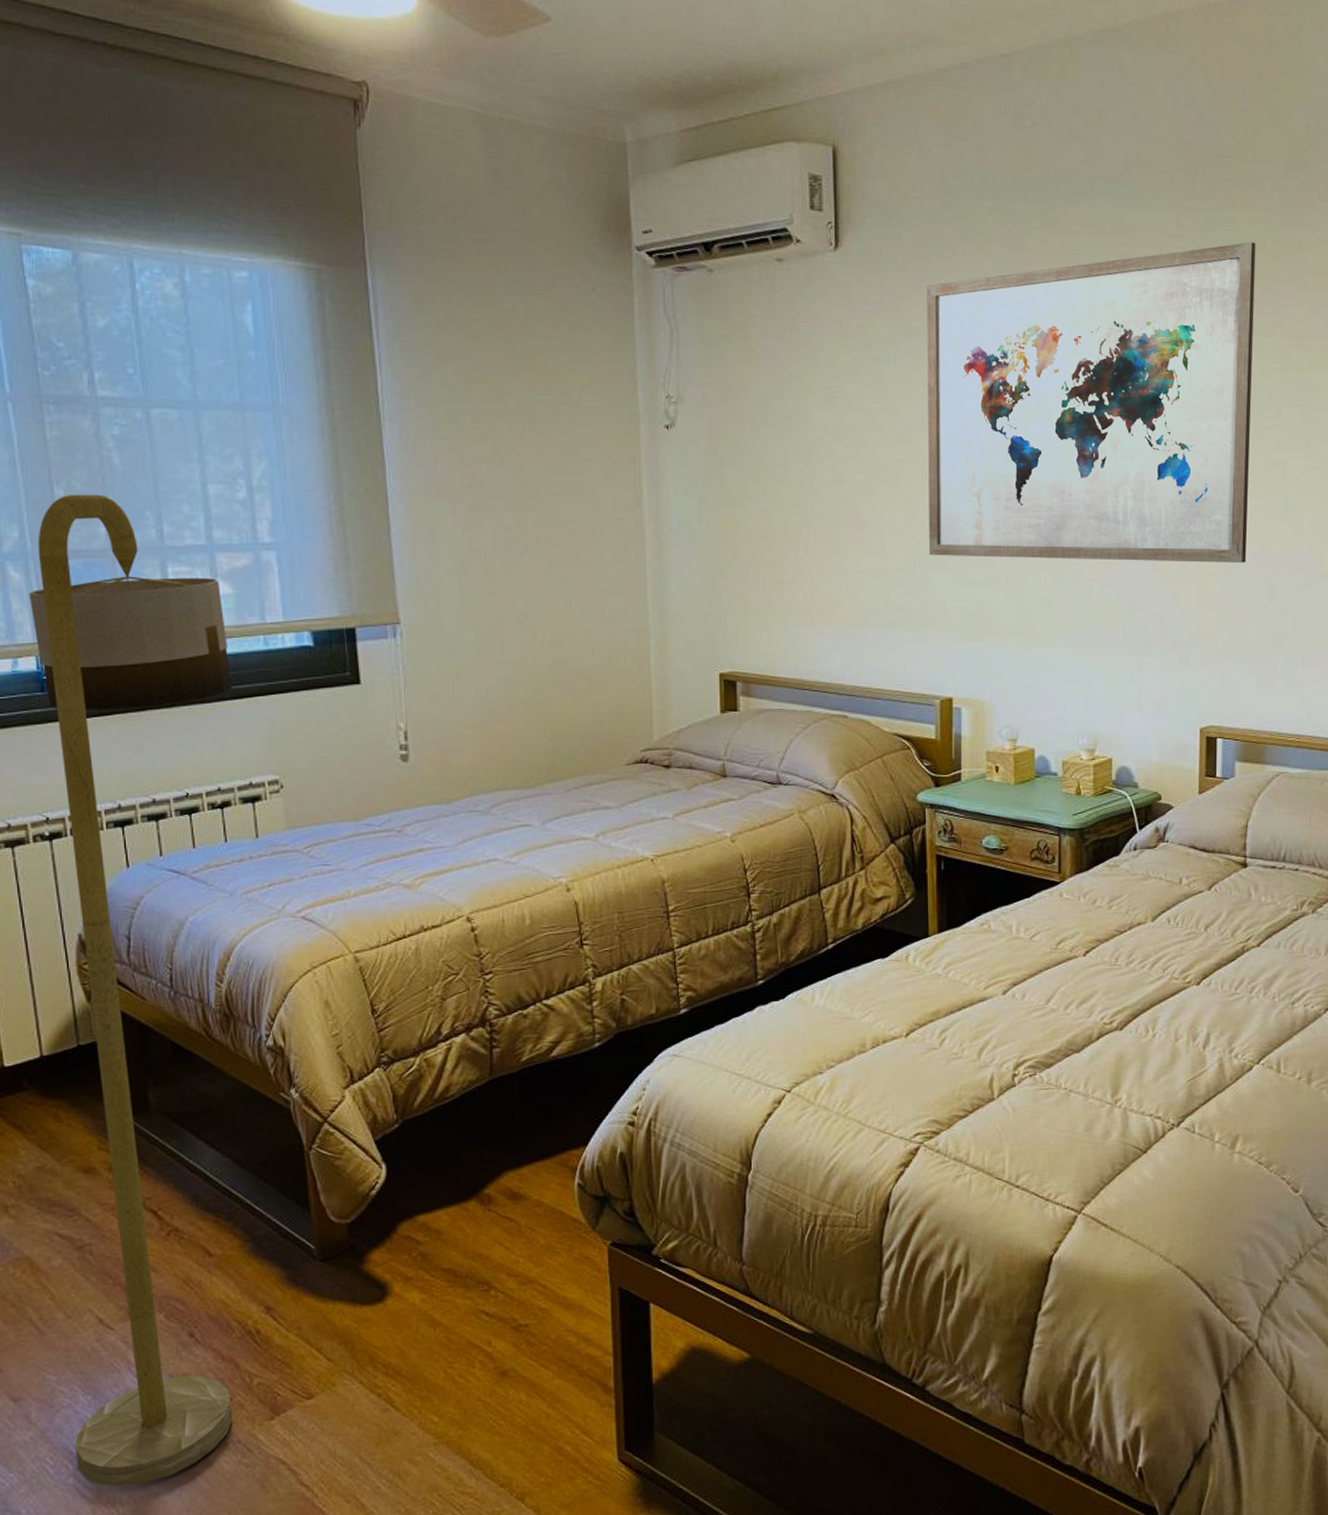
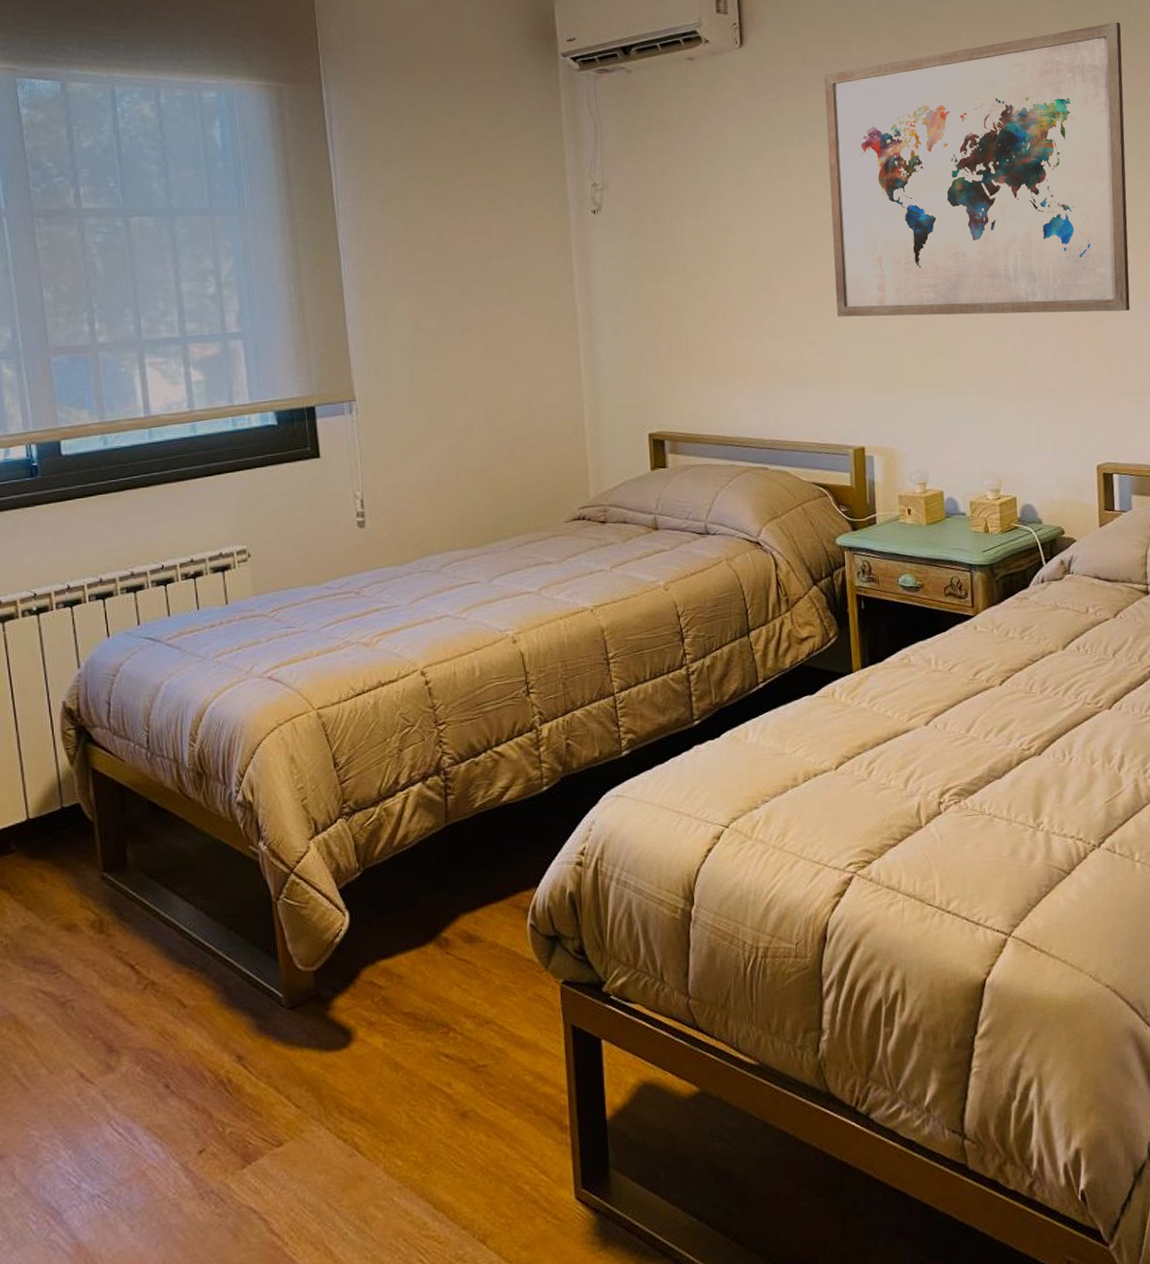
floor lamp: present [28,494,233,1487] -> none [19,295,207,1241]

